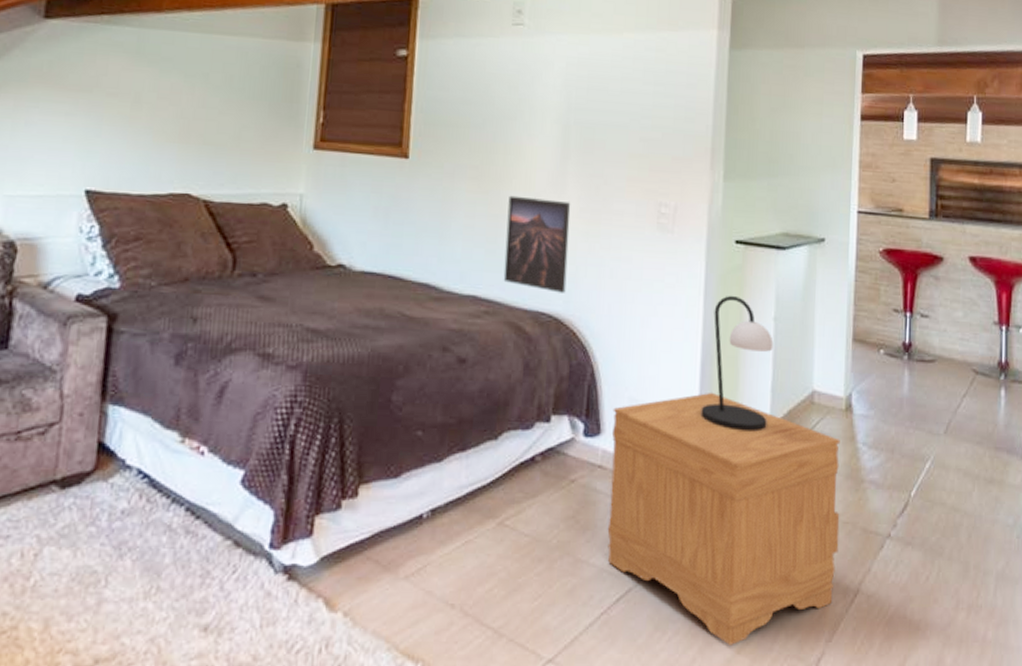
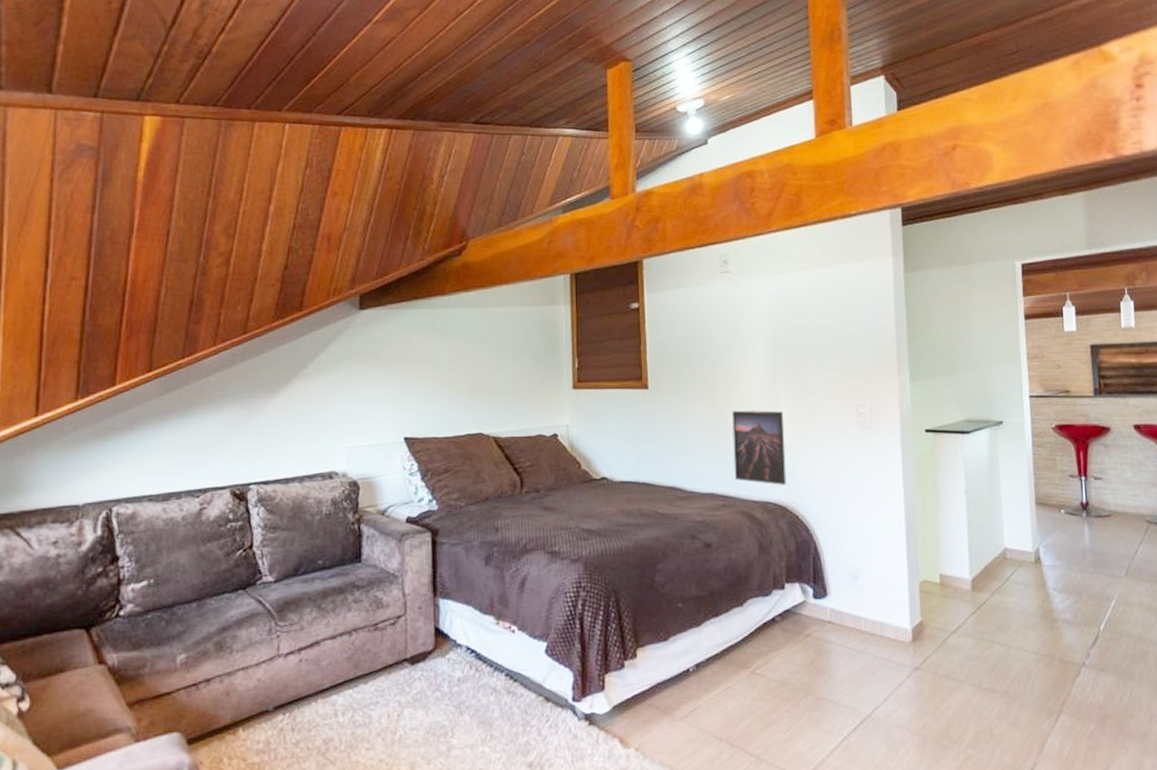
nightstand: present [607,392,840,645] -> none [835,555,1040,761]
table lamp: present [700,295,774,432] -> none [909,475,968,586]

